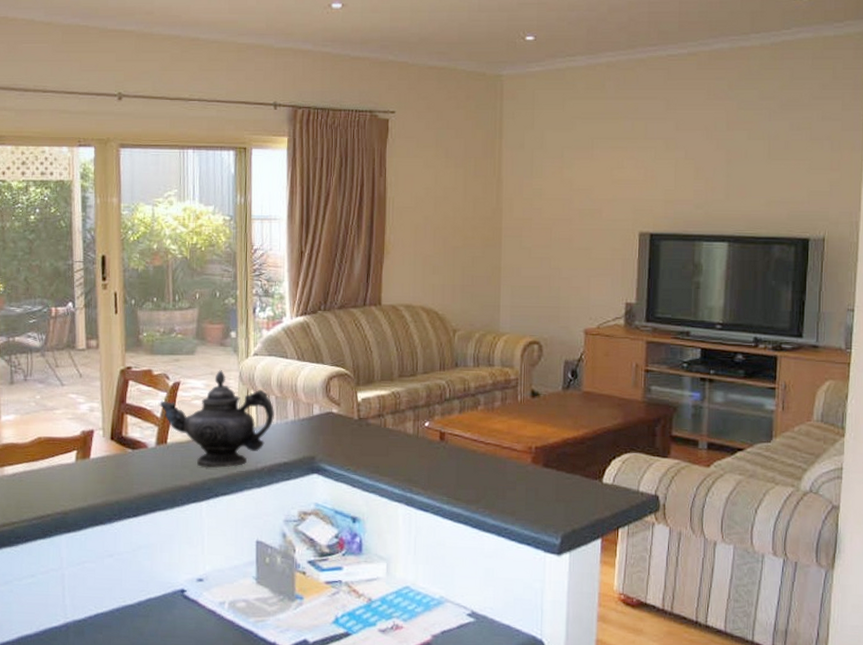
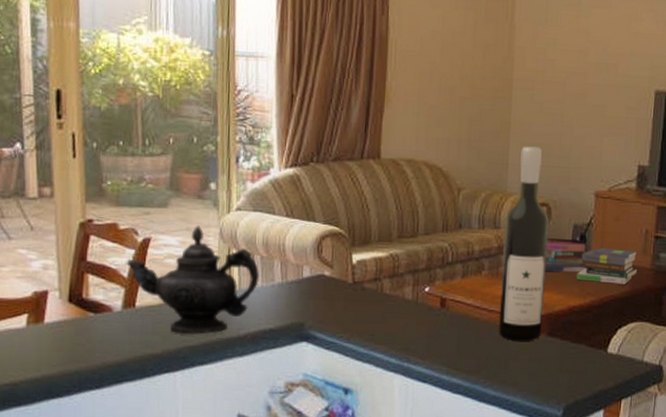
bottle: none [496,289,541,472] -> present [499,146,550,341]
books: none [538,374,578,406] -> present [545,238,587,273]
books: none [569,381,629,417] -> present [576,247,637,284]

